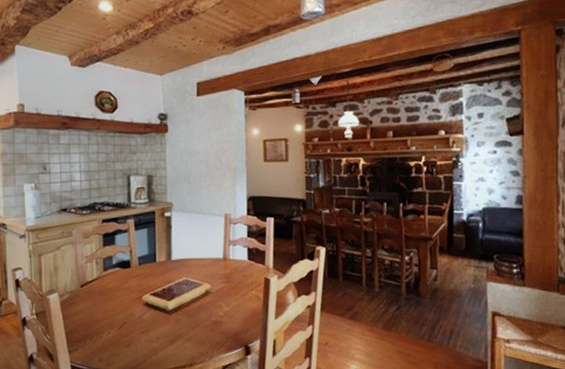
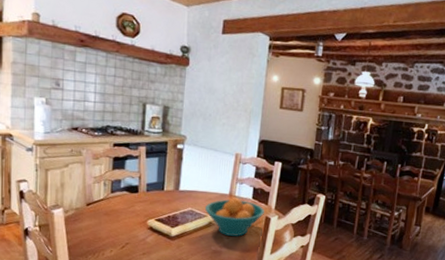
fruit bowl: none [199,261,262,303] -> present [204,198,264,237]

